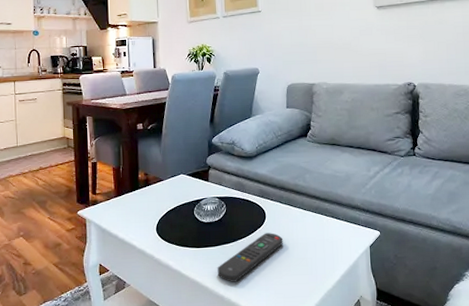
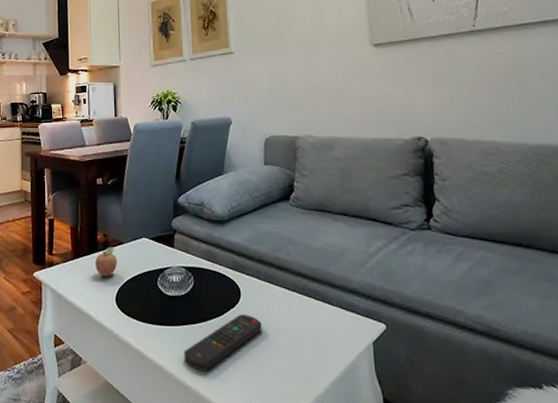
fruit: none [137,184,158,210] -> present [95,247,118,276]

